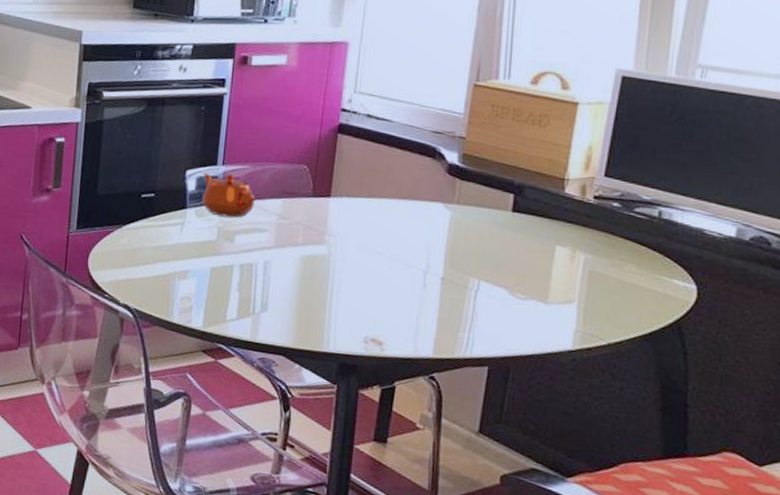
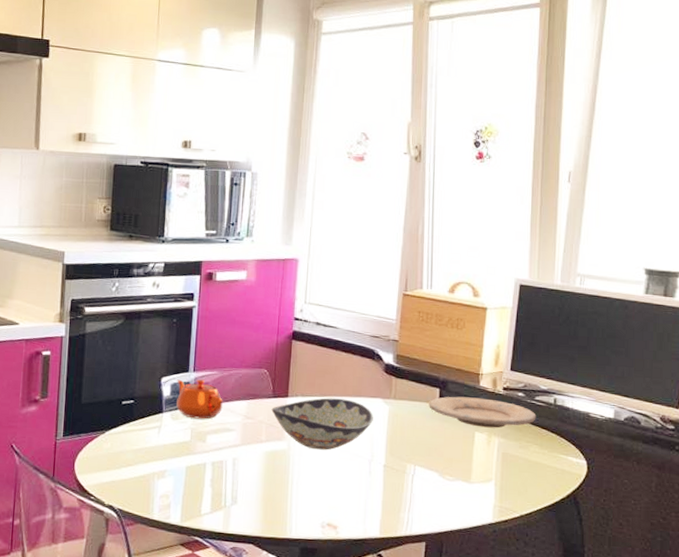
decorative bowl: none [310,199,431,258] -> present [271,398,373,450]
plate: none [499,203,635,243] -> present [429,396,536,428]

